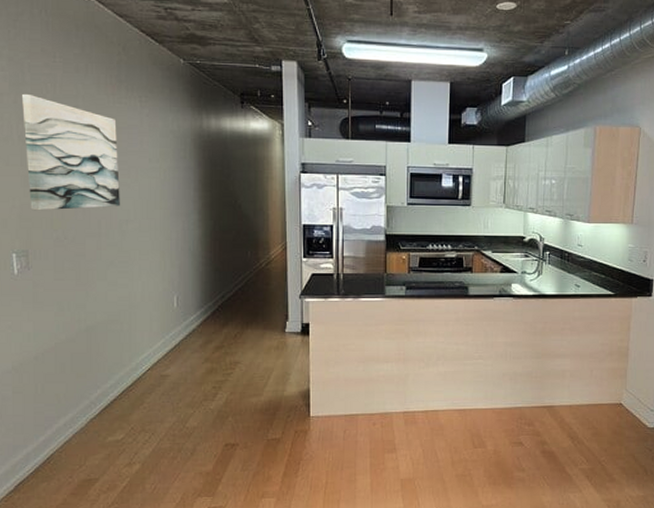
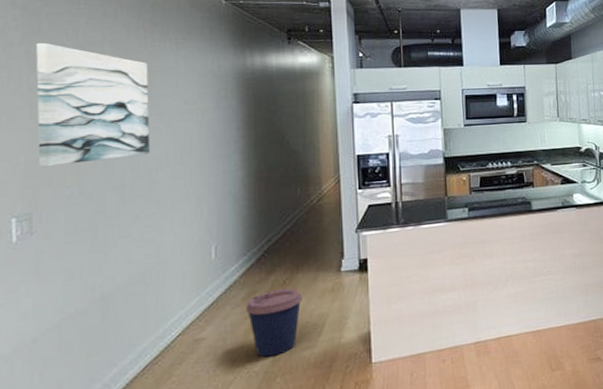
coffee cup: none [203,342,251,398] -> present [246,288,302,358]

